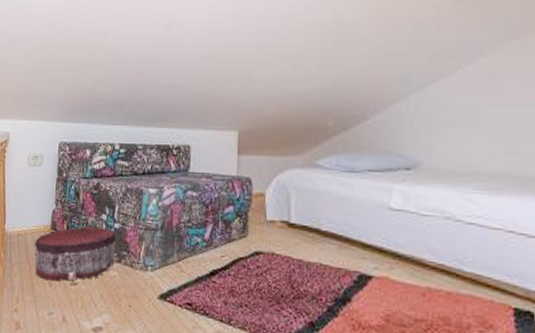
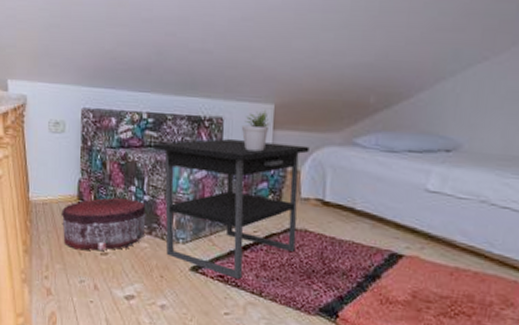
nightstand: none [124,166,273,307] -> present [153,139,310,279]
potted plant: none [207,136,235,177] -> present [241,109,270,152]

